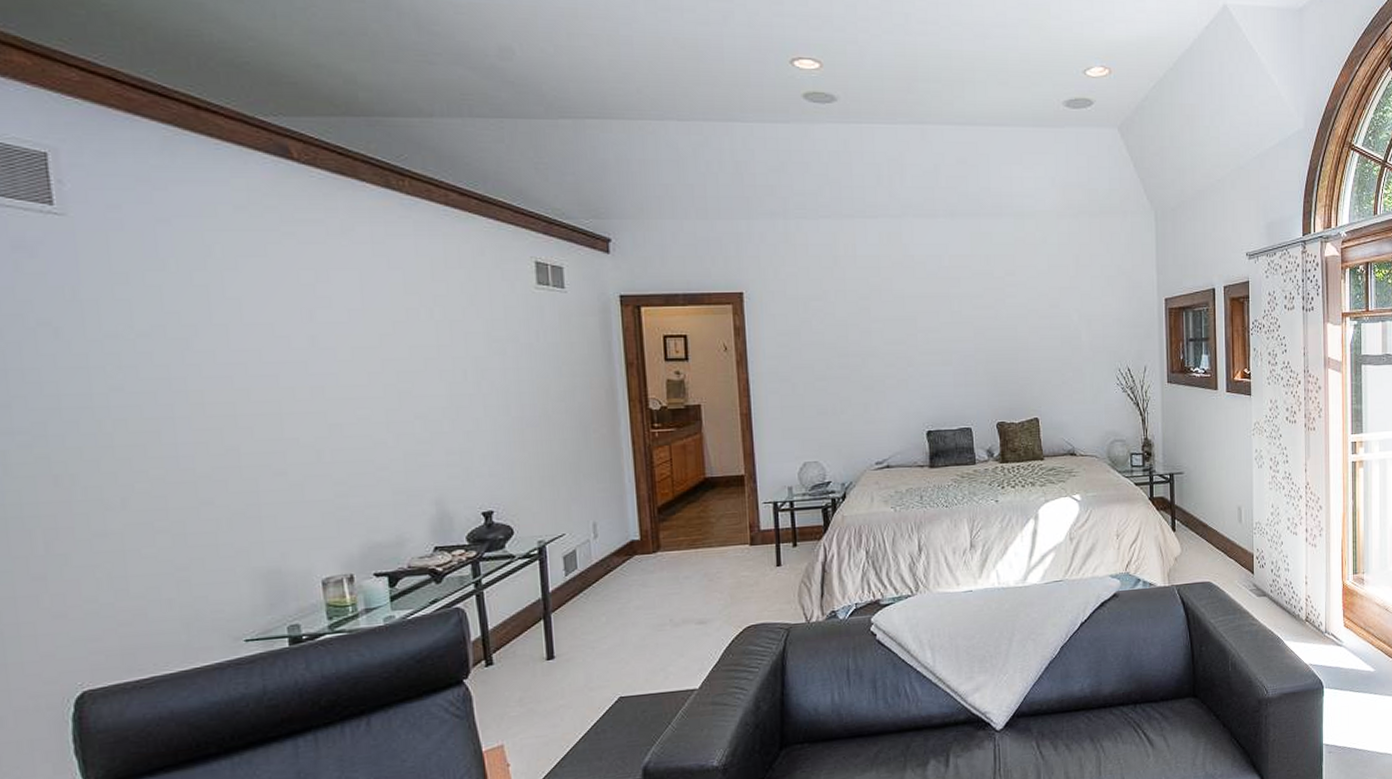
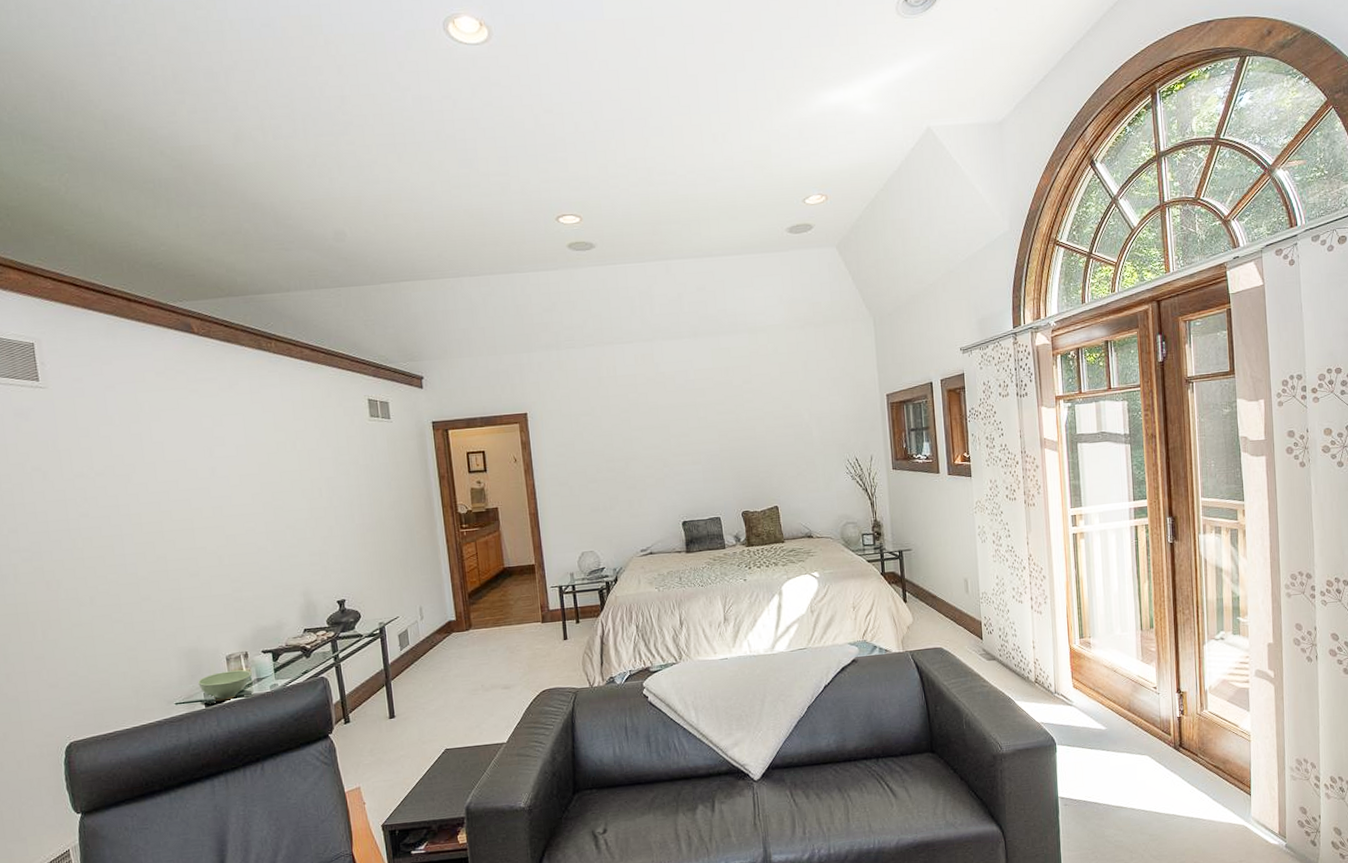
bowl: none [280,597,358,638] -> present [198,670,252,701]

